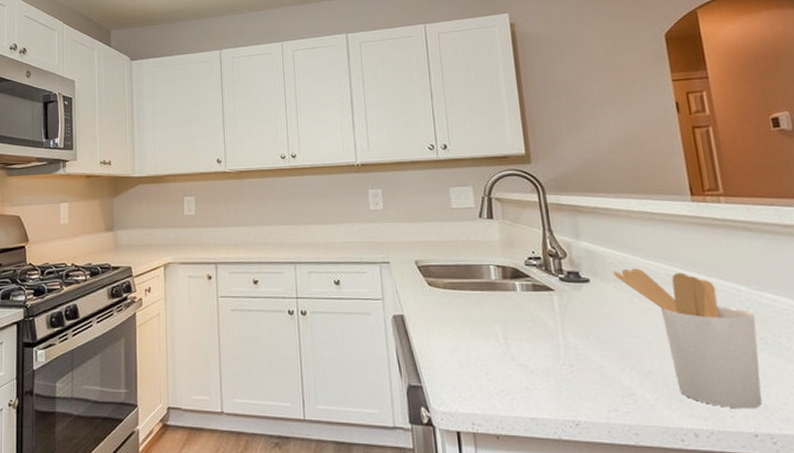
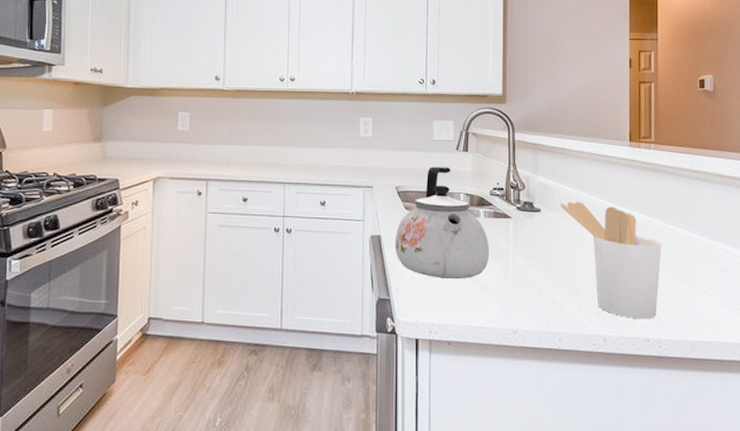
kettle: none [420,237,534,363] -> present [395,167,490,280]

